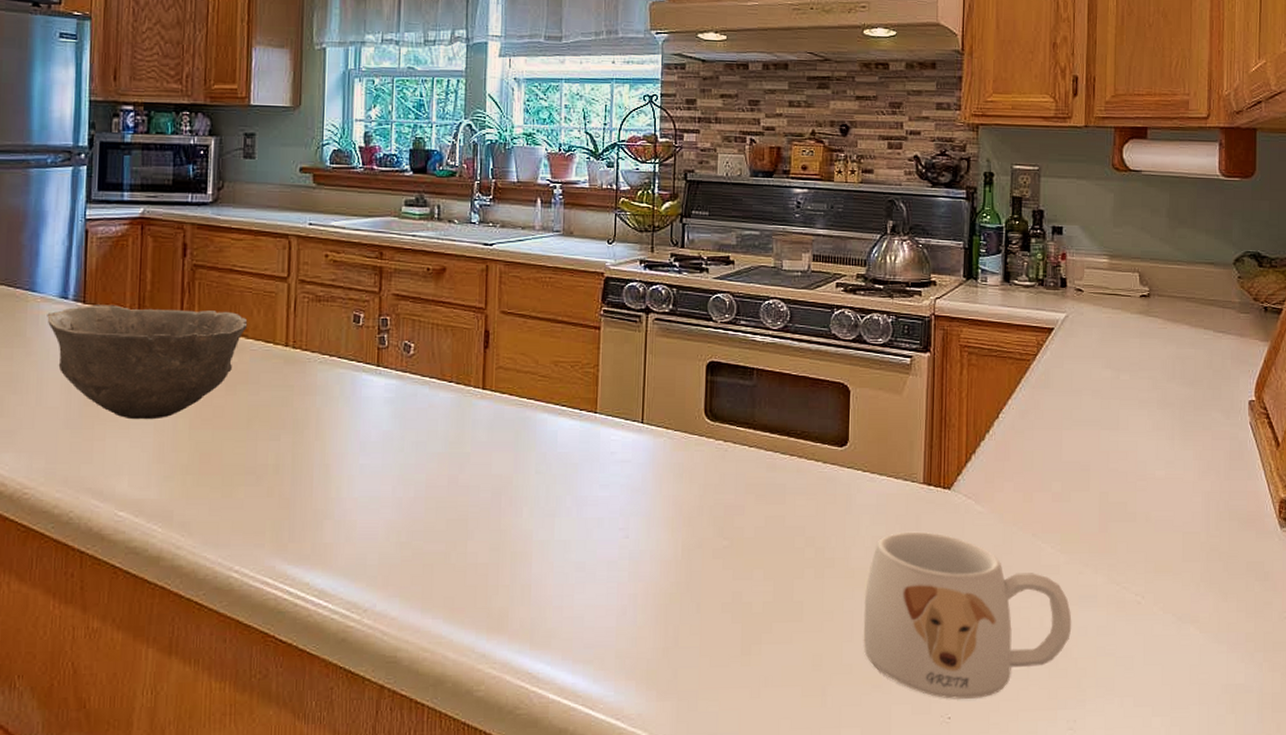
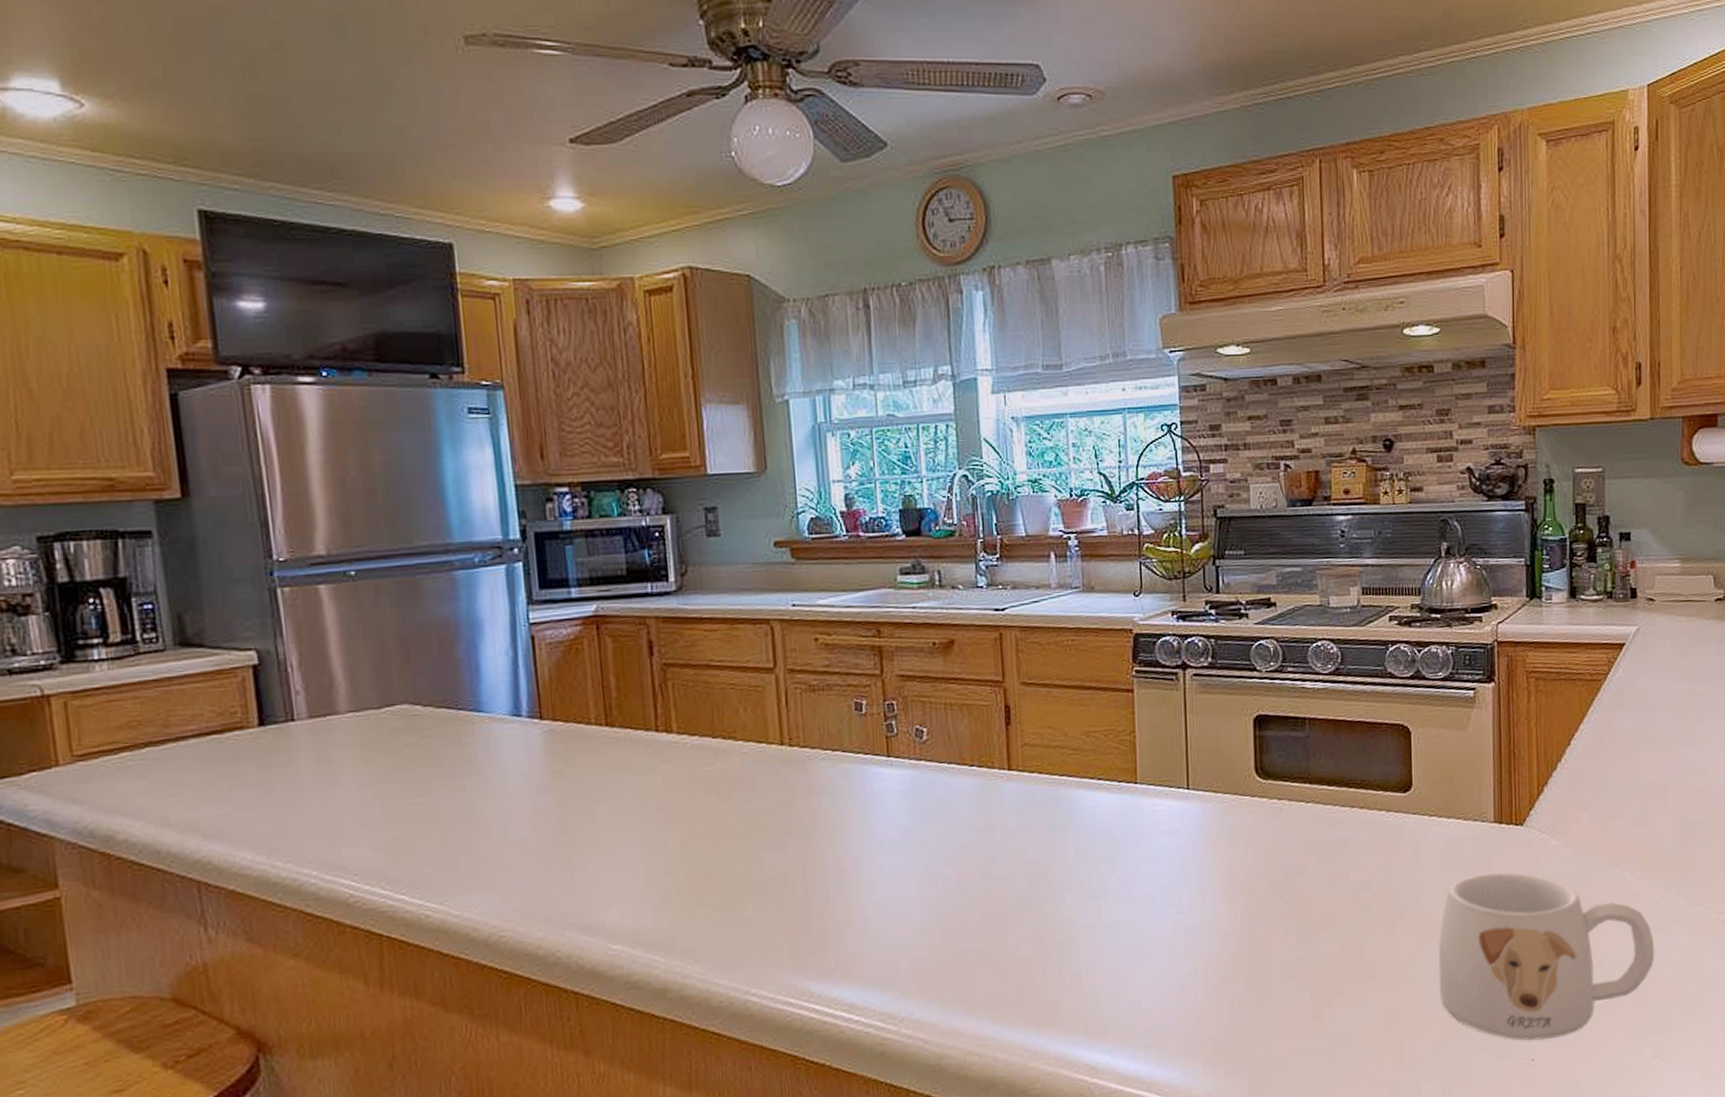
bowl: present [47,305,248,420] -> none [499,712,735,844]

